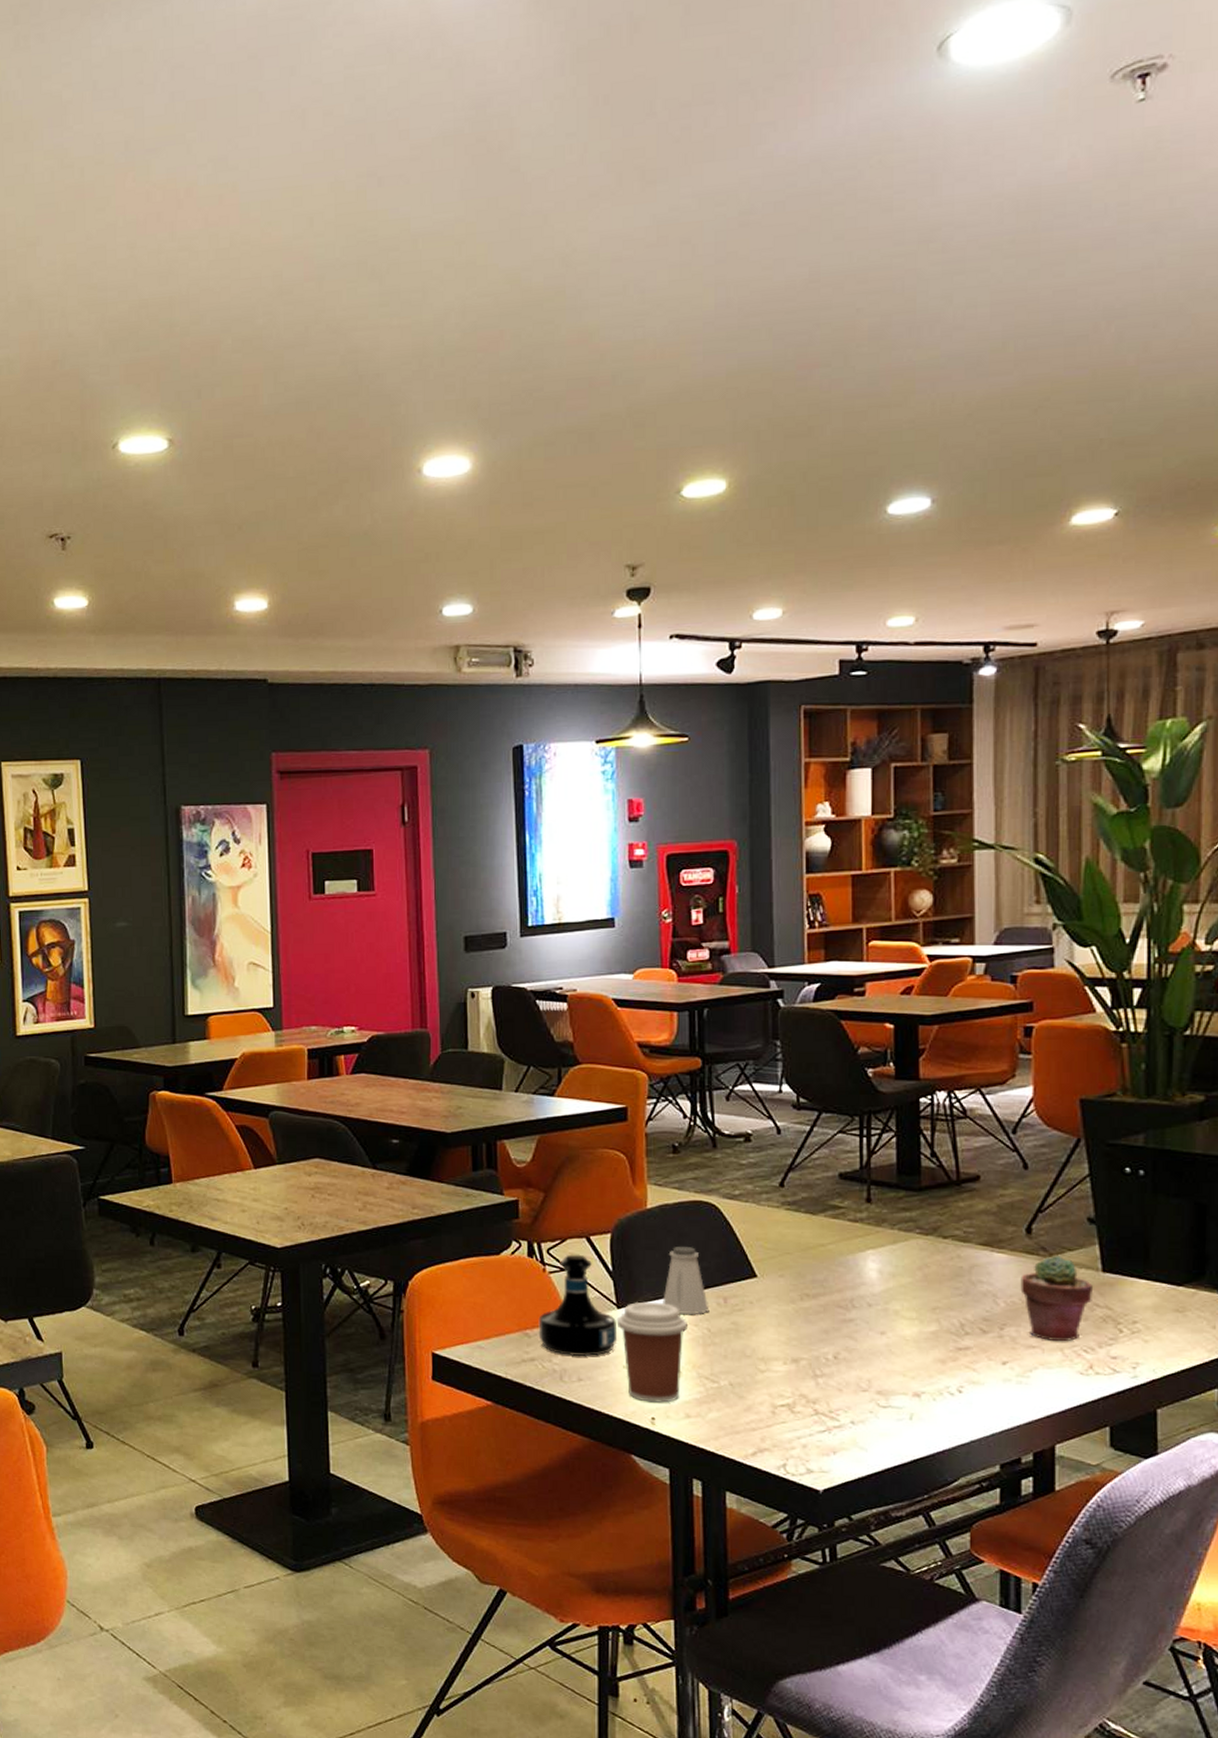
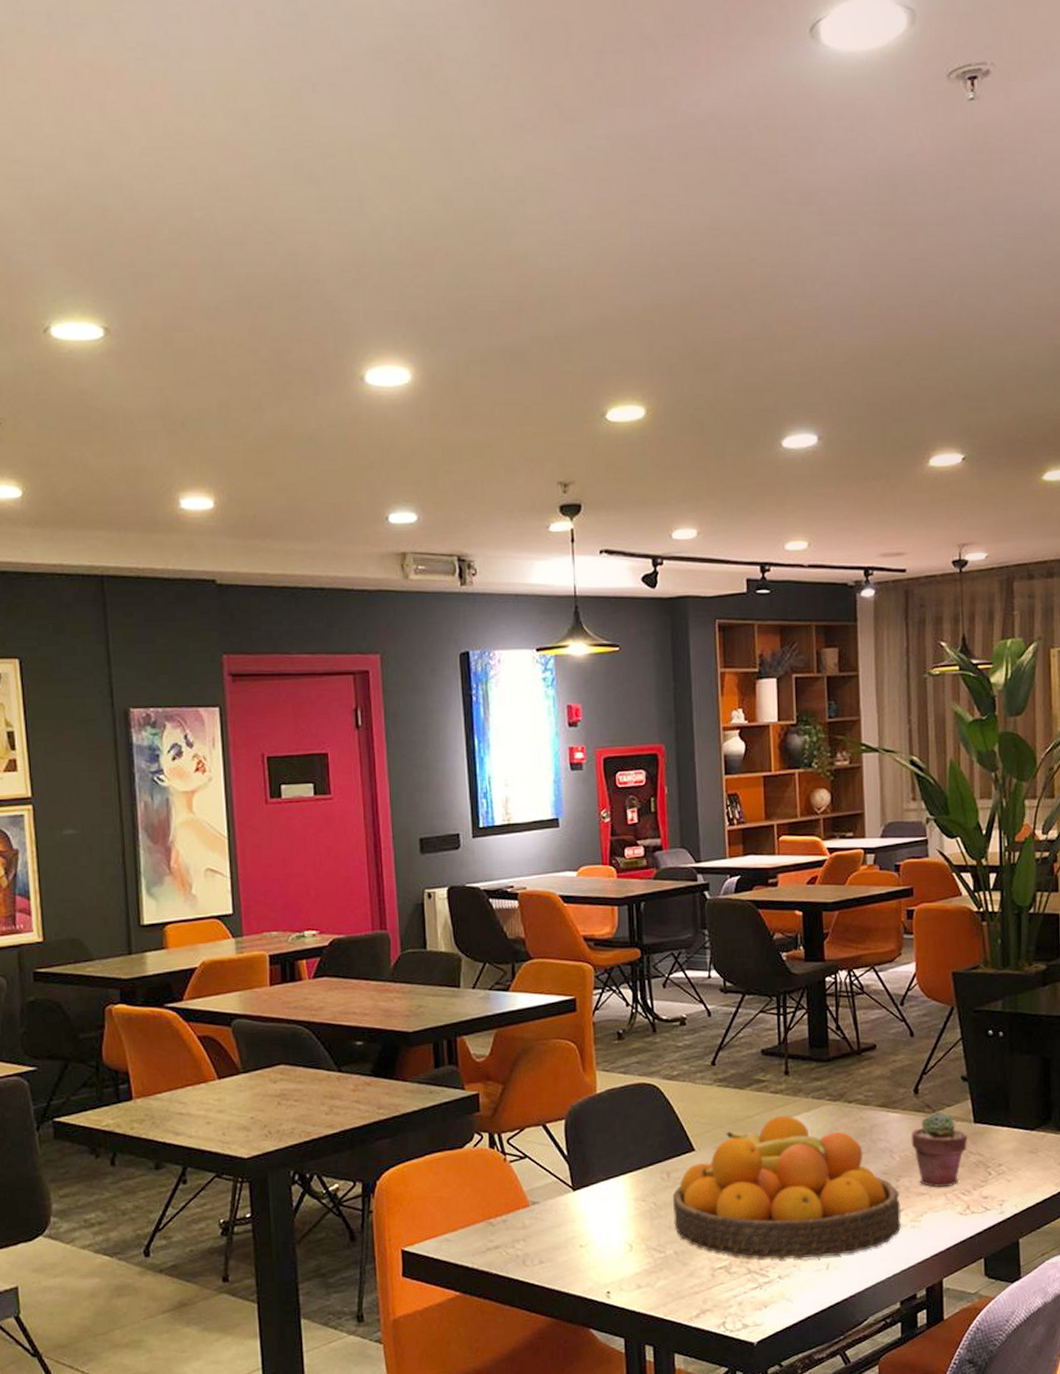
tequila bottle: present [538,1254,618,1357] -> none [501,1142,574,1240]
coffee cup: present [616,1301,689,1403] -> none [572,1181,637,1277]
saltshaker: present [663,1246,710,1314] -> none [613,1126,655,1191]
fruit bowl: none [729,1246,1004,1406] -> present [672,1115,901,1260]

